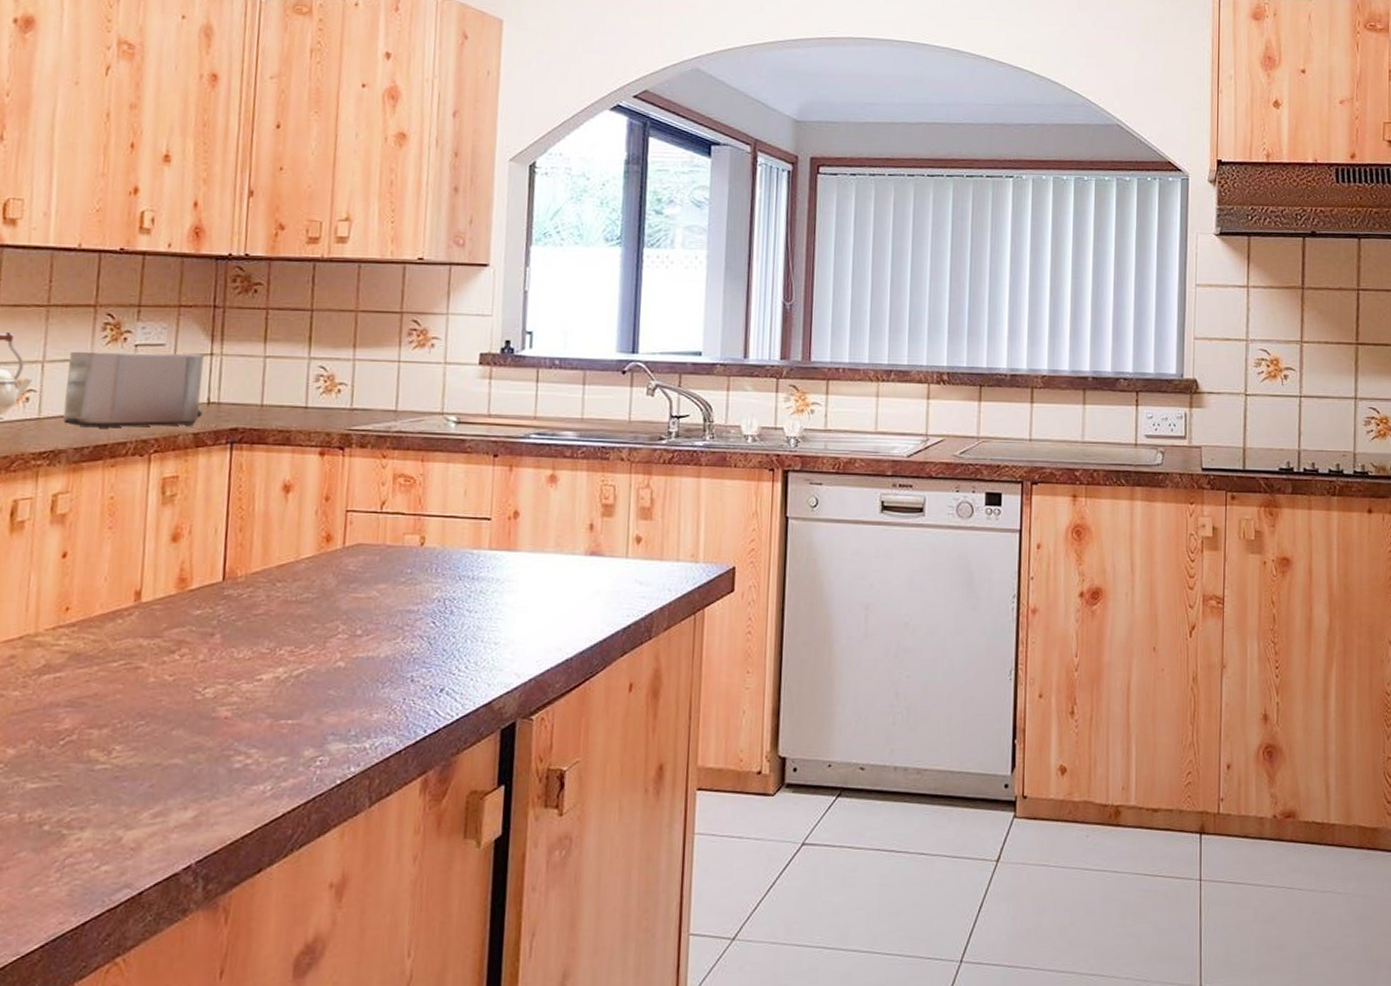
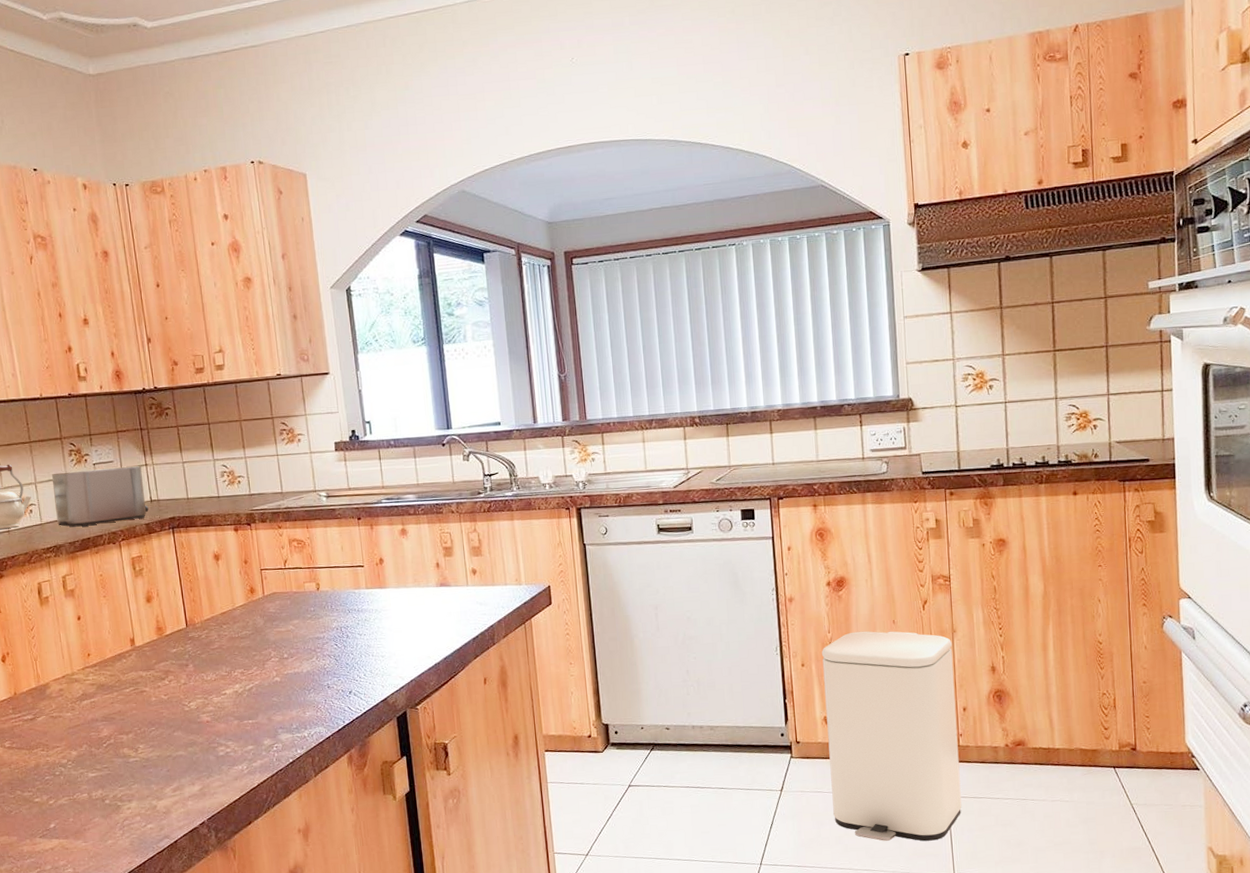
pedal bin: none [1059,658,1221,939] -> present [822,631,962,842]

